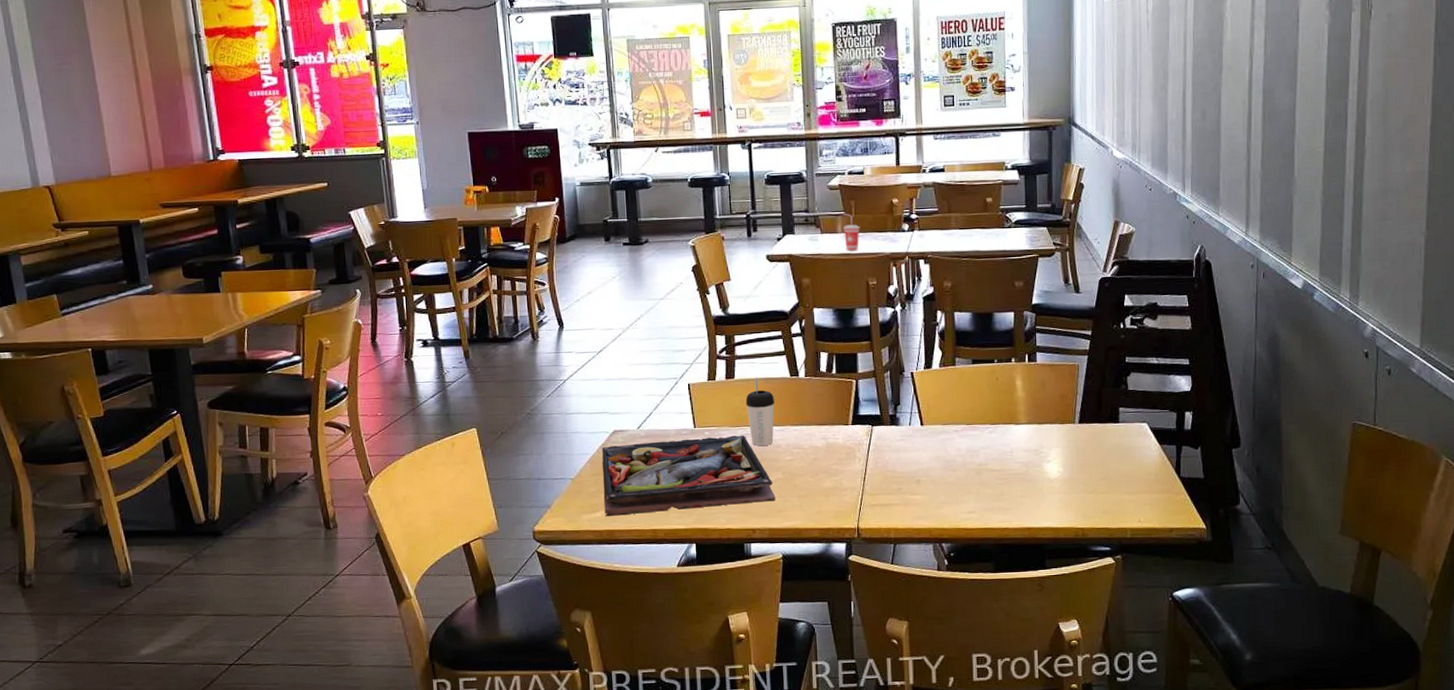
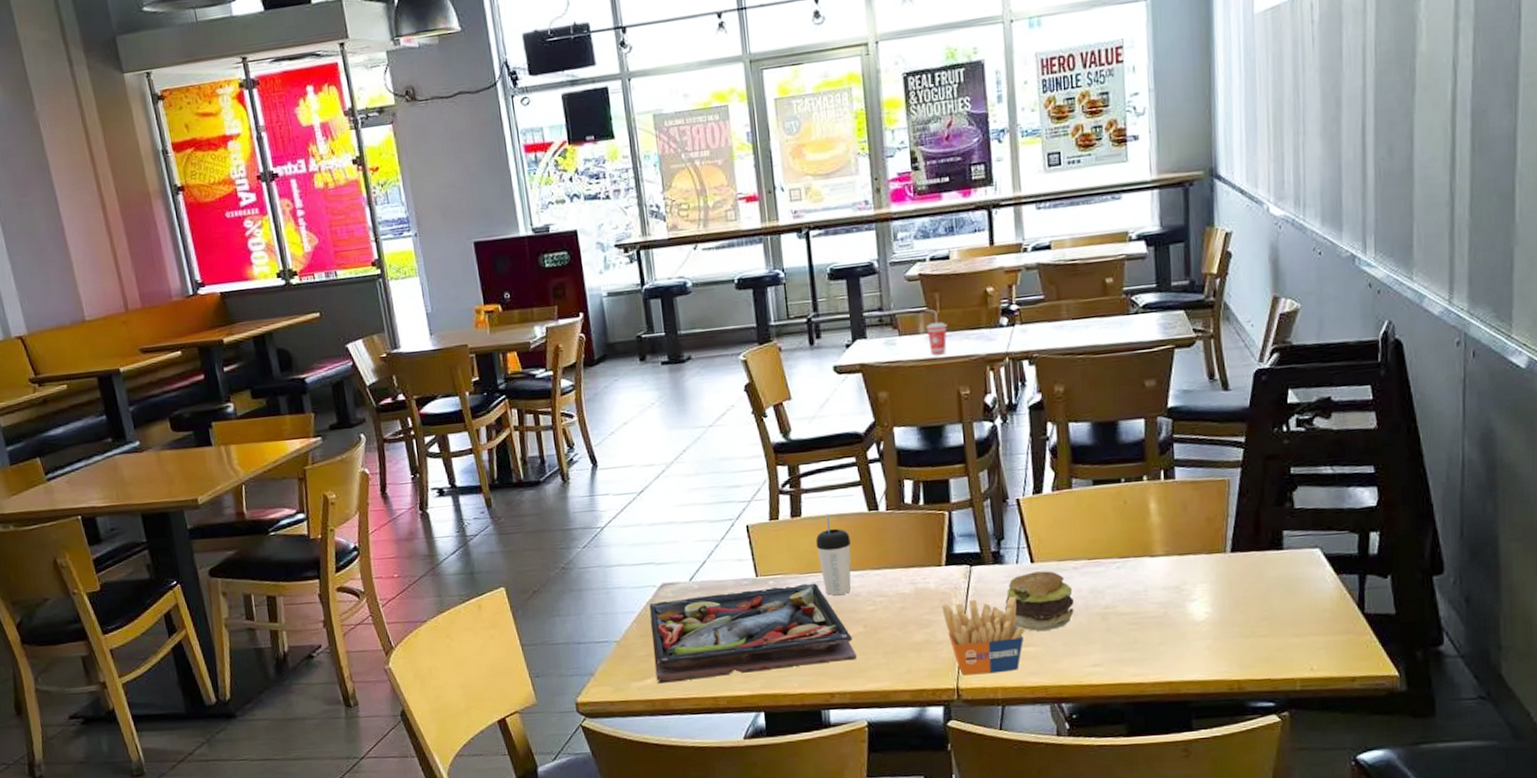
french fries: none [847,452,915,518] -> present [941,596,1025,676]
burger: none [899,432,954,483] -> present [1005,571,1074,632]

